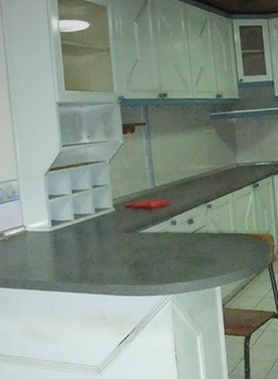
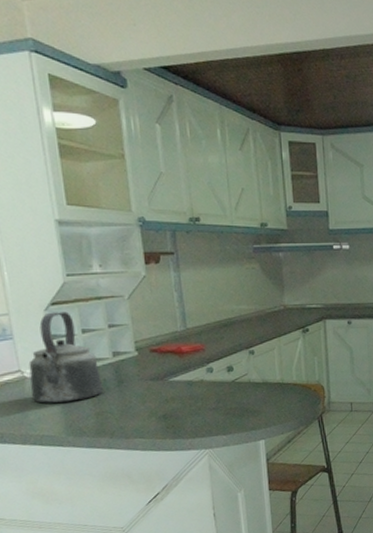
kettle: none [30,176,86,253] -> present [28,311,103,404]

